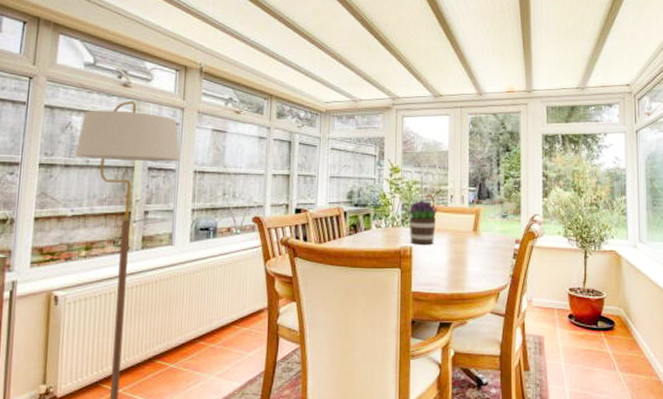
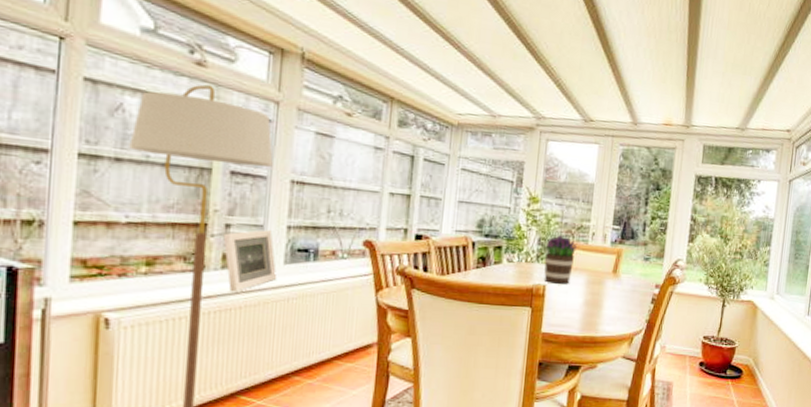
picture frame: none [143,214,185,269] -> present [223,230,277,292]

